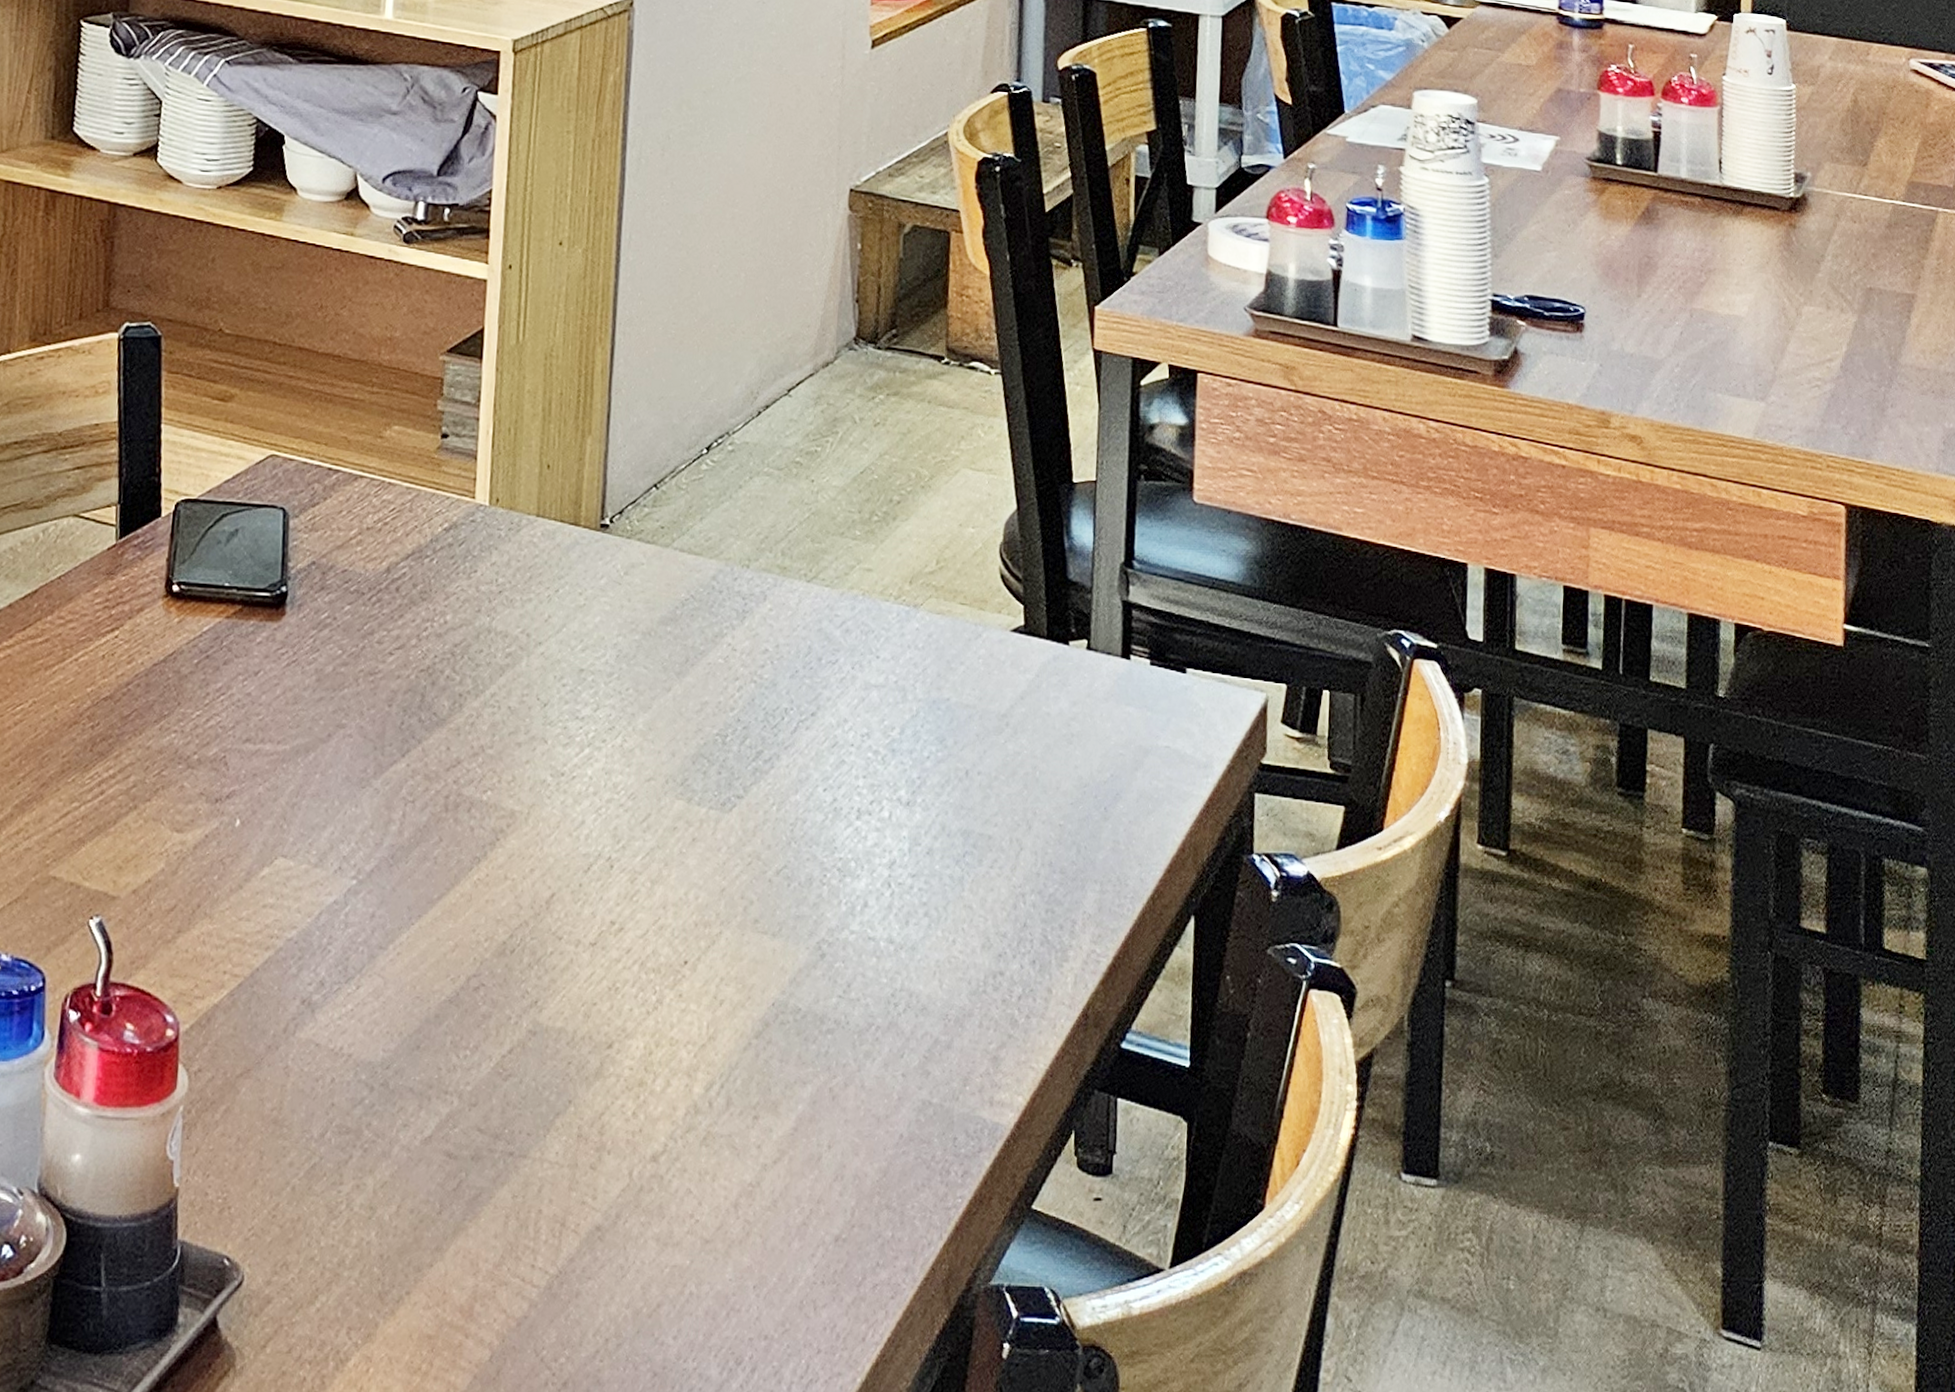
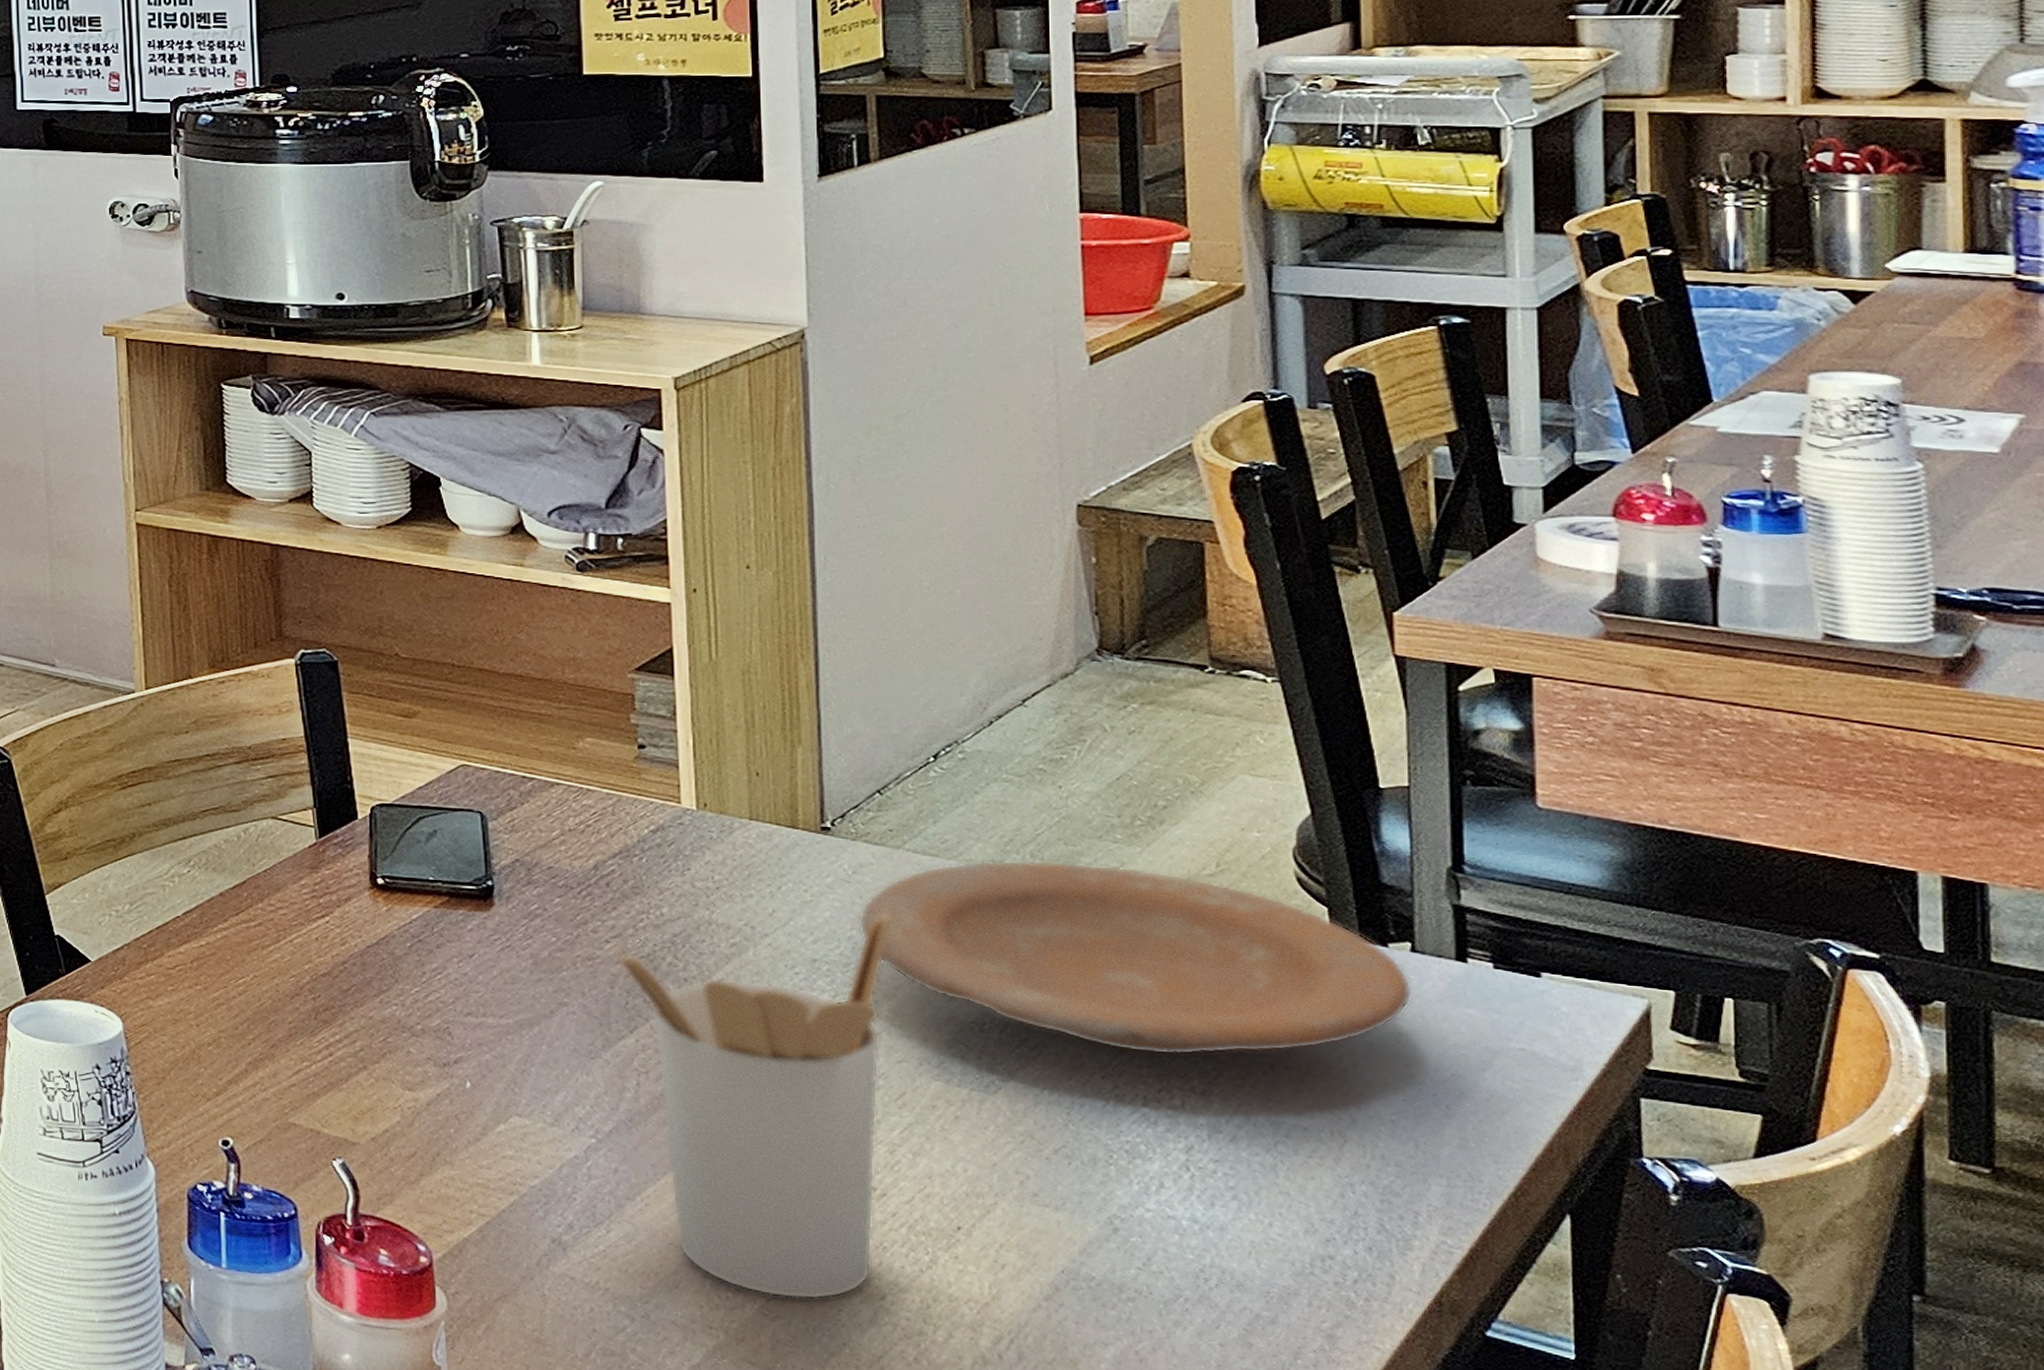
utensil holder: none [393,618,654,1053] -> present [611,914,890,1300]
plate: none [625,558,1085,764] -> present [858,859,1412,1056]

